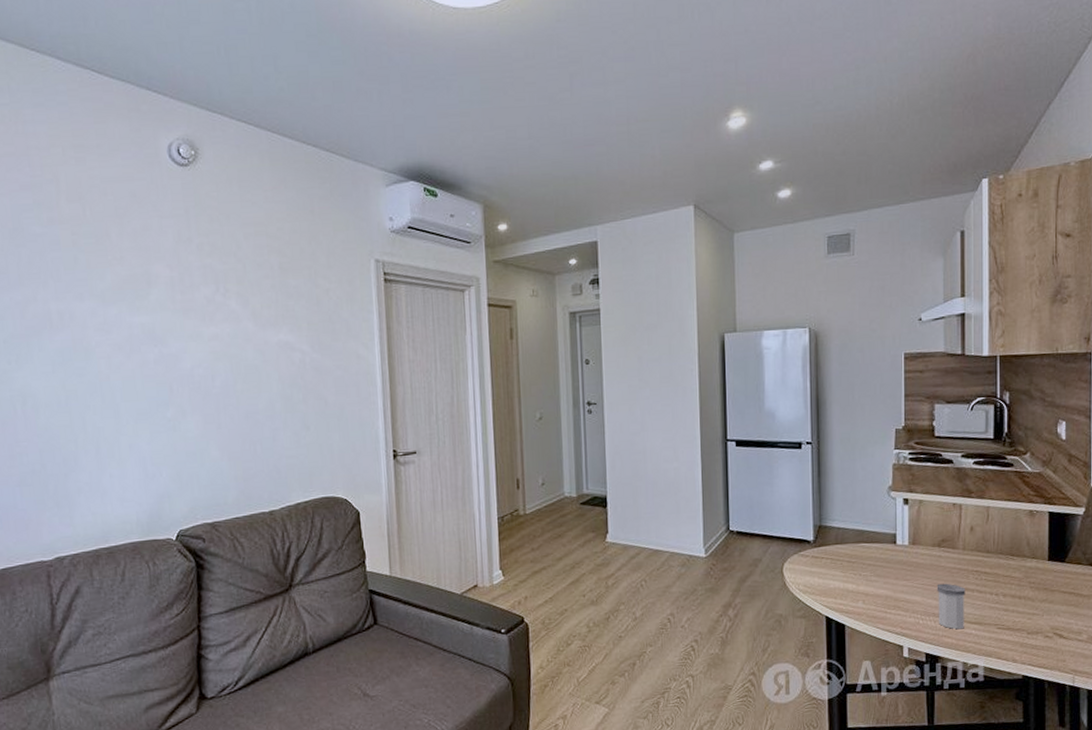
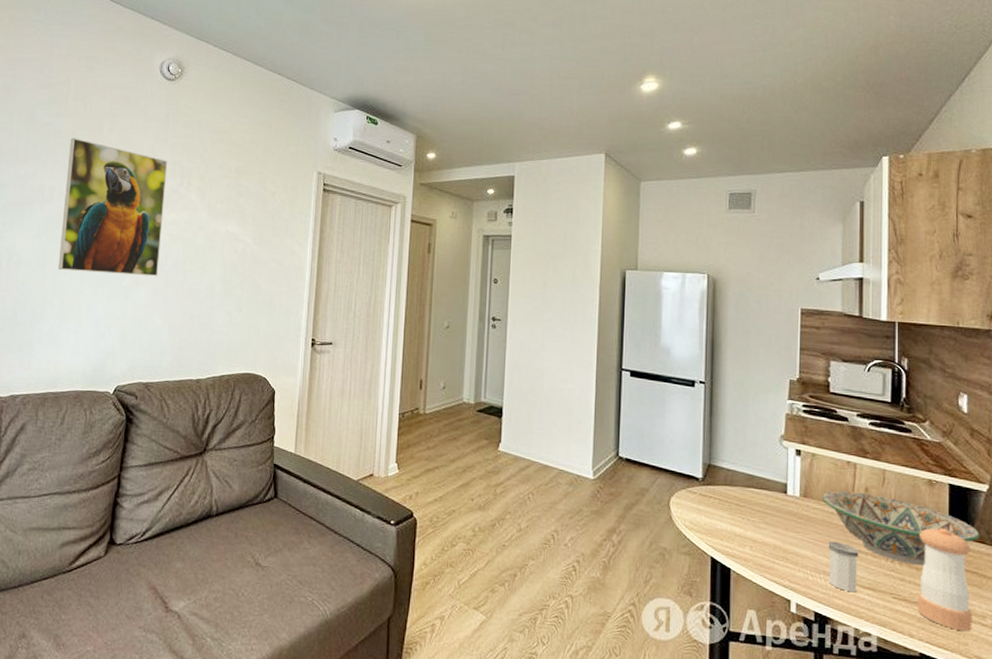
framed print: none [72,248,207,409] -> present [57,138,168,277]
decorative bowl: none [930,532,1077,595] -> present [822,491,980,566]
pepper shaker: none [1020,555,1070,649] -> present [918,528,972,631]

